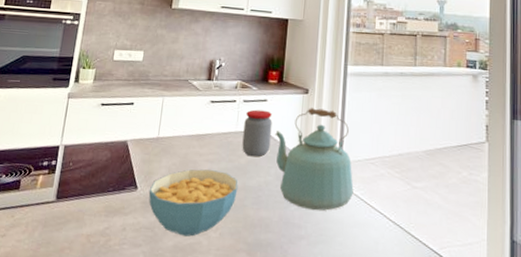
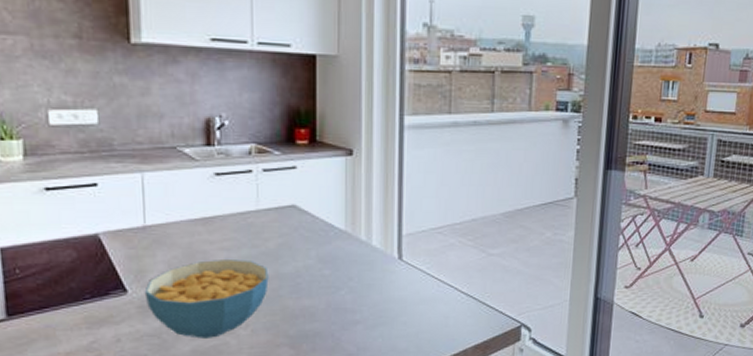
jar: present [242,109,272,157] -> none [267,180,307,239]
kettle: present [275,108,354,211] -> none [312,173,418,292]

